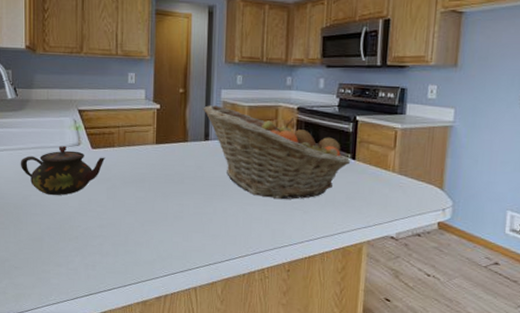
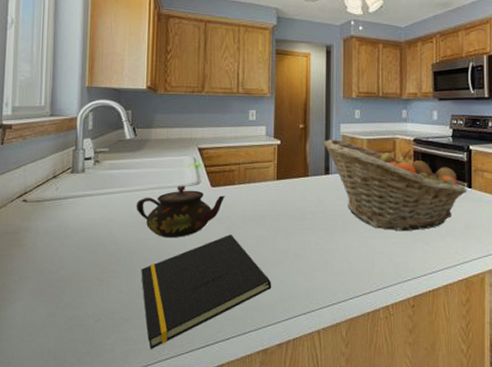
notepad: none [27,194,151,295] -> present [141,234,272,350]

